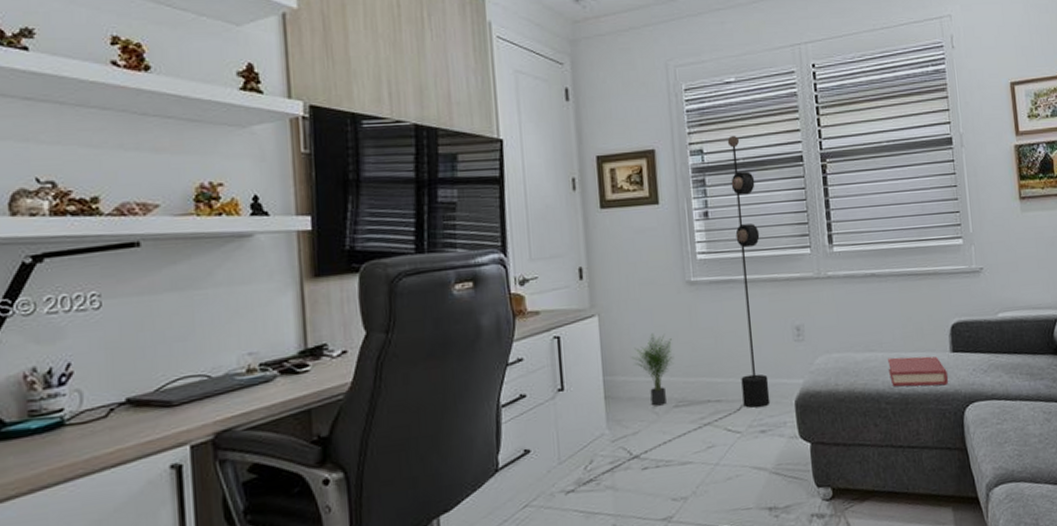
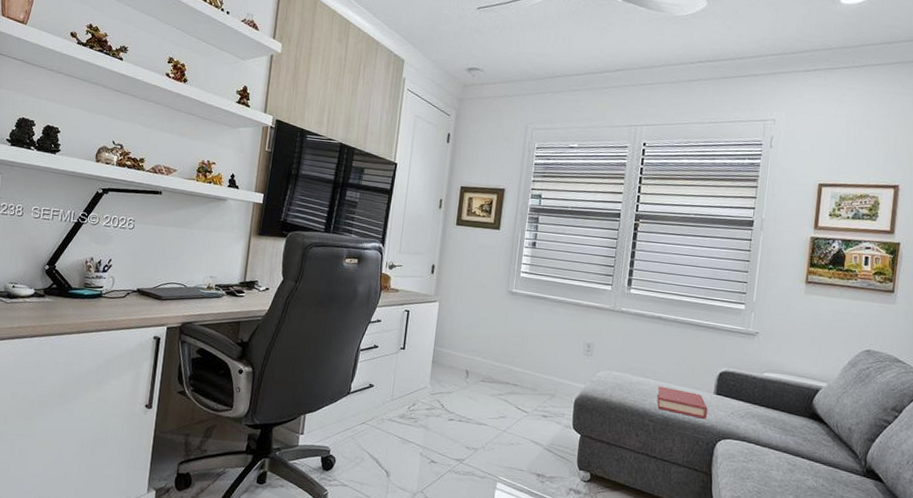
floor lamp: present [565,135,771,495] -> none [391,188,578,423]
potted plant: present [632,333,675,406] -> none [458,323,489,378]

